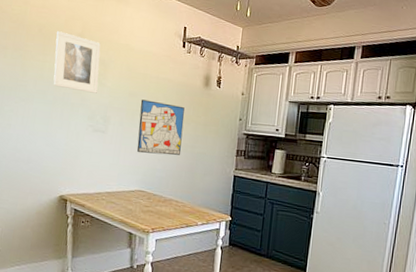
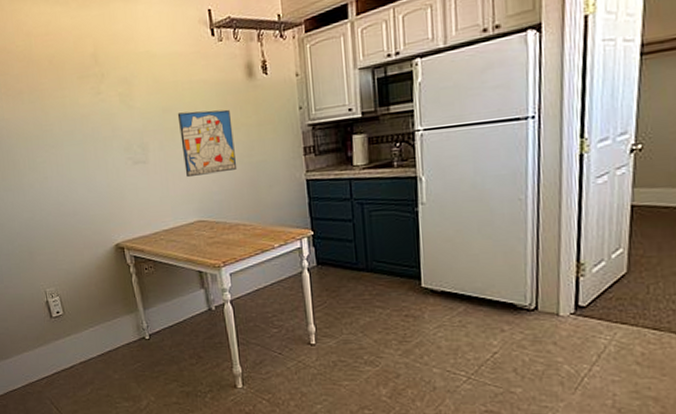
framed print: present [53,31,101,93] -> none [67,56,127,123]

